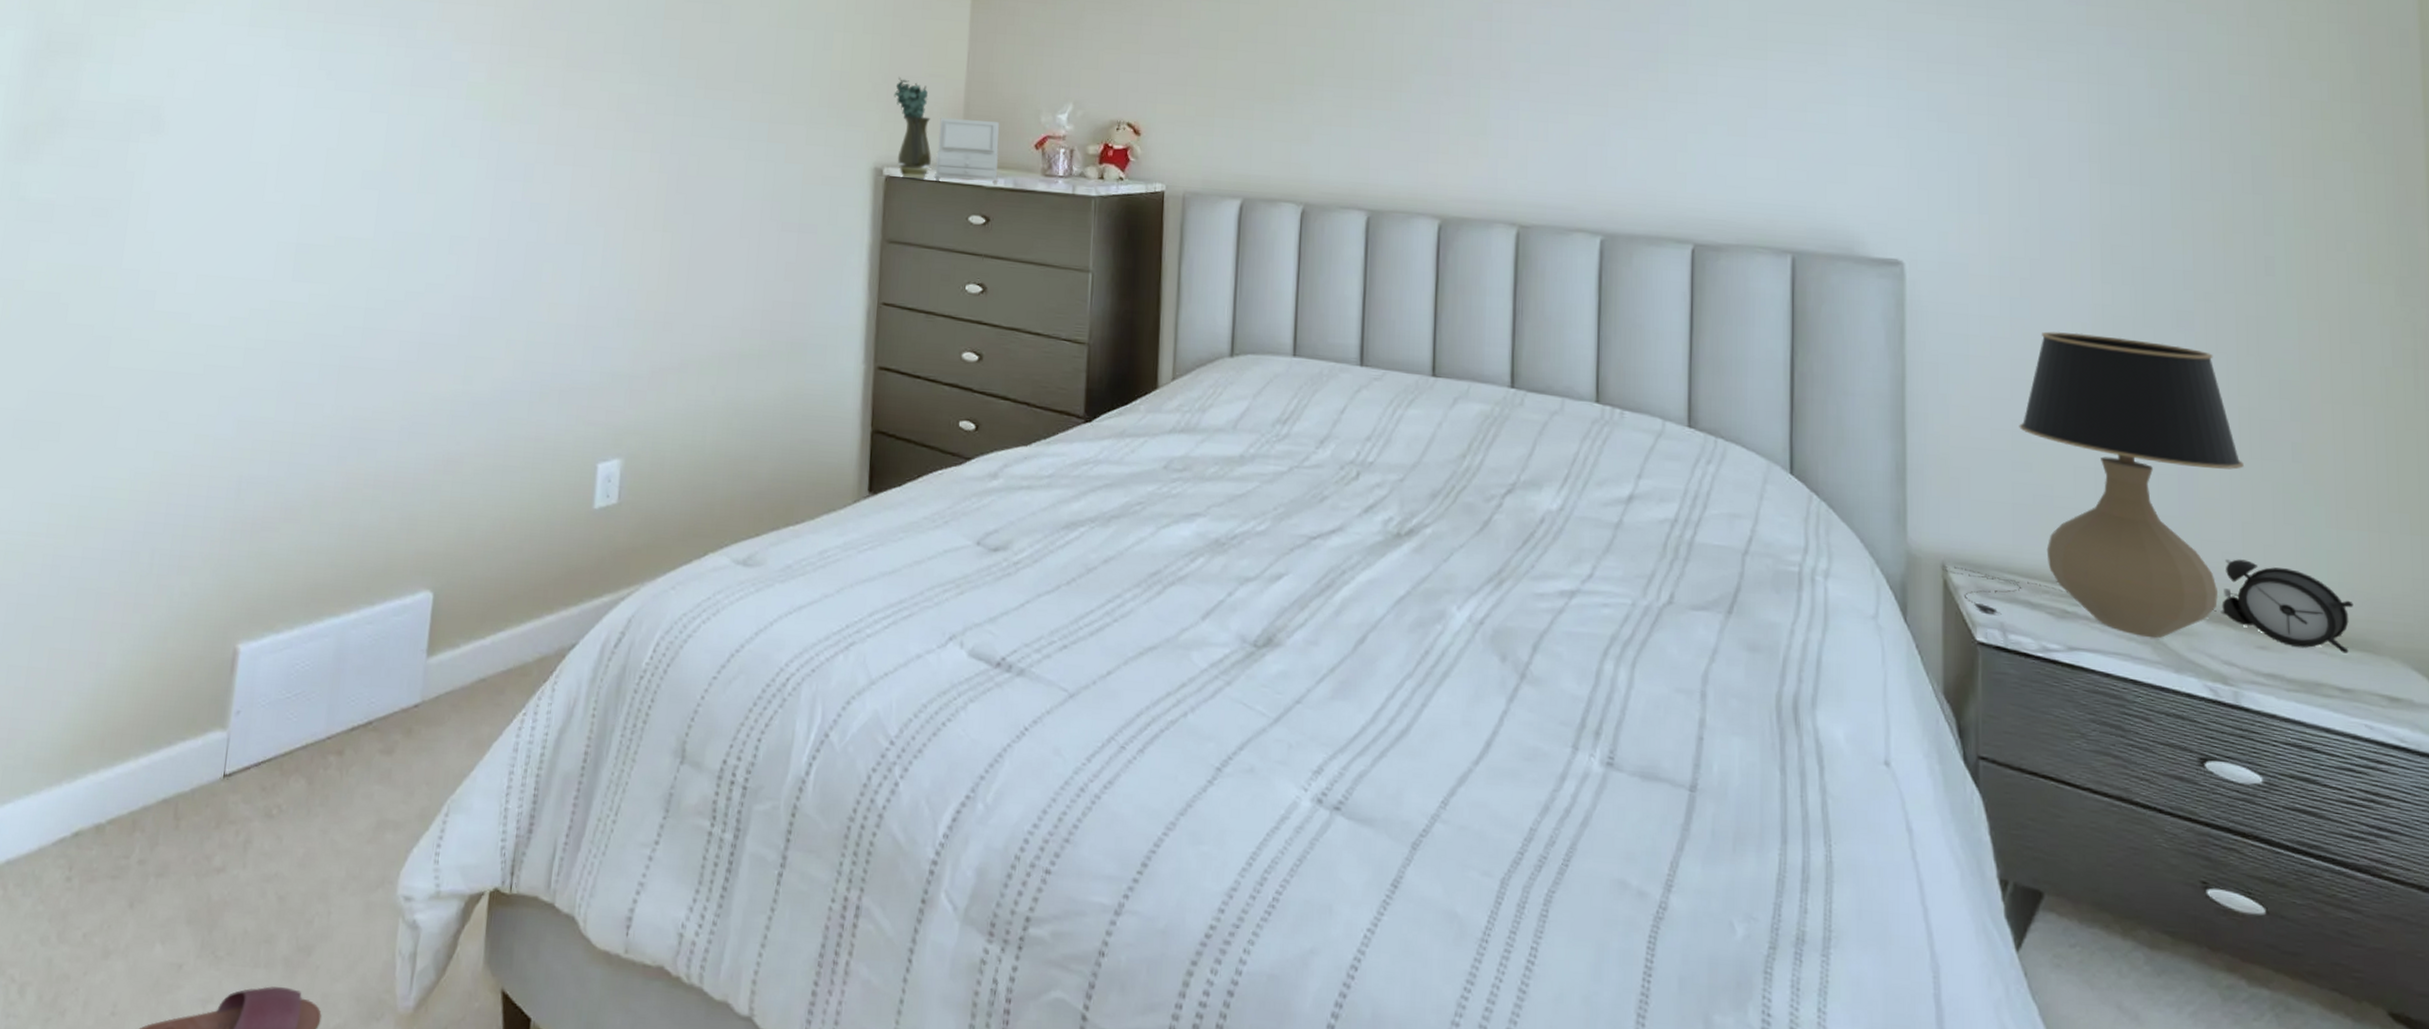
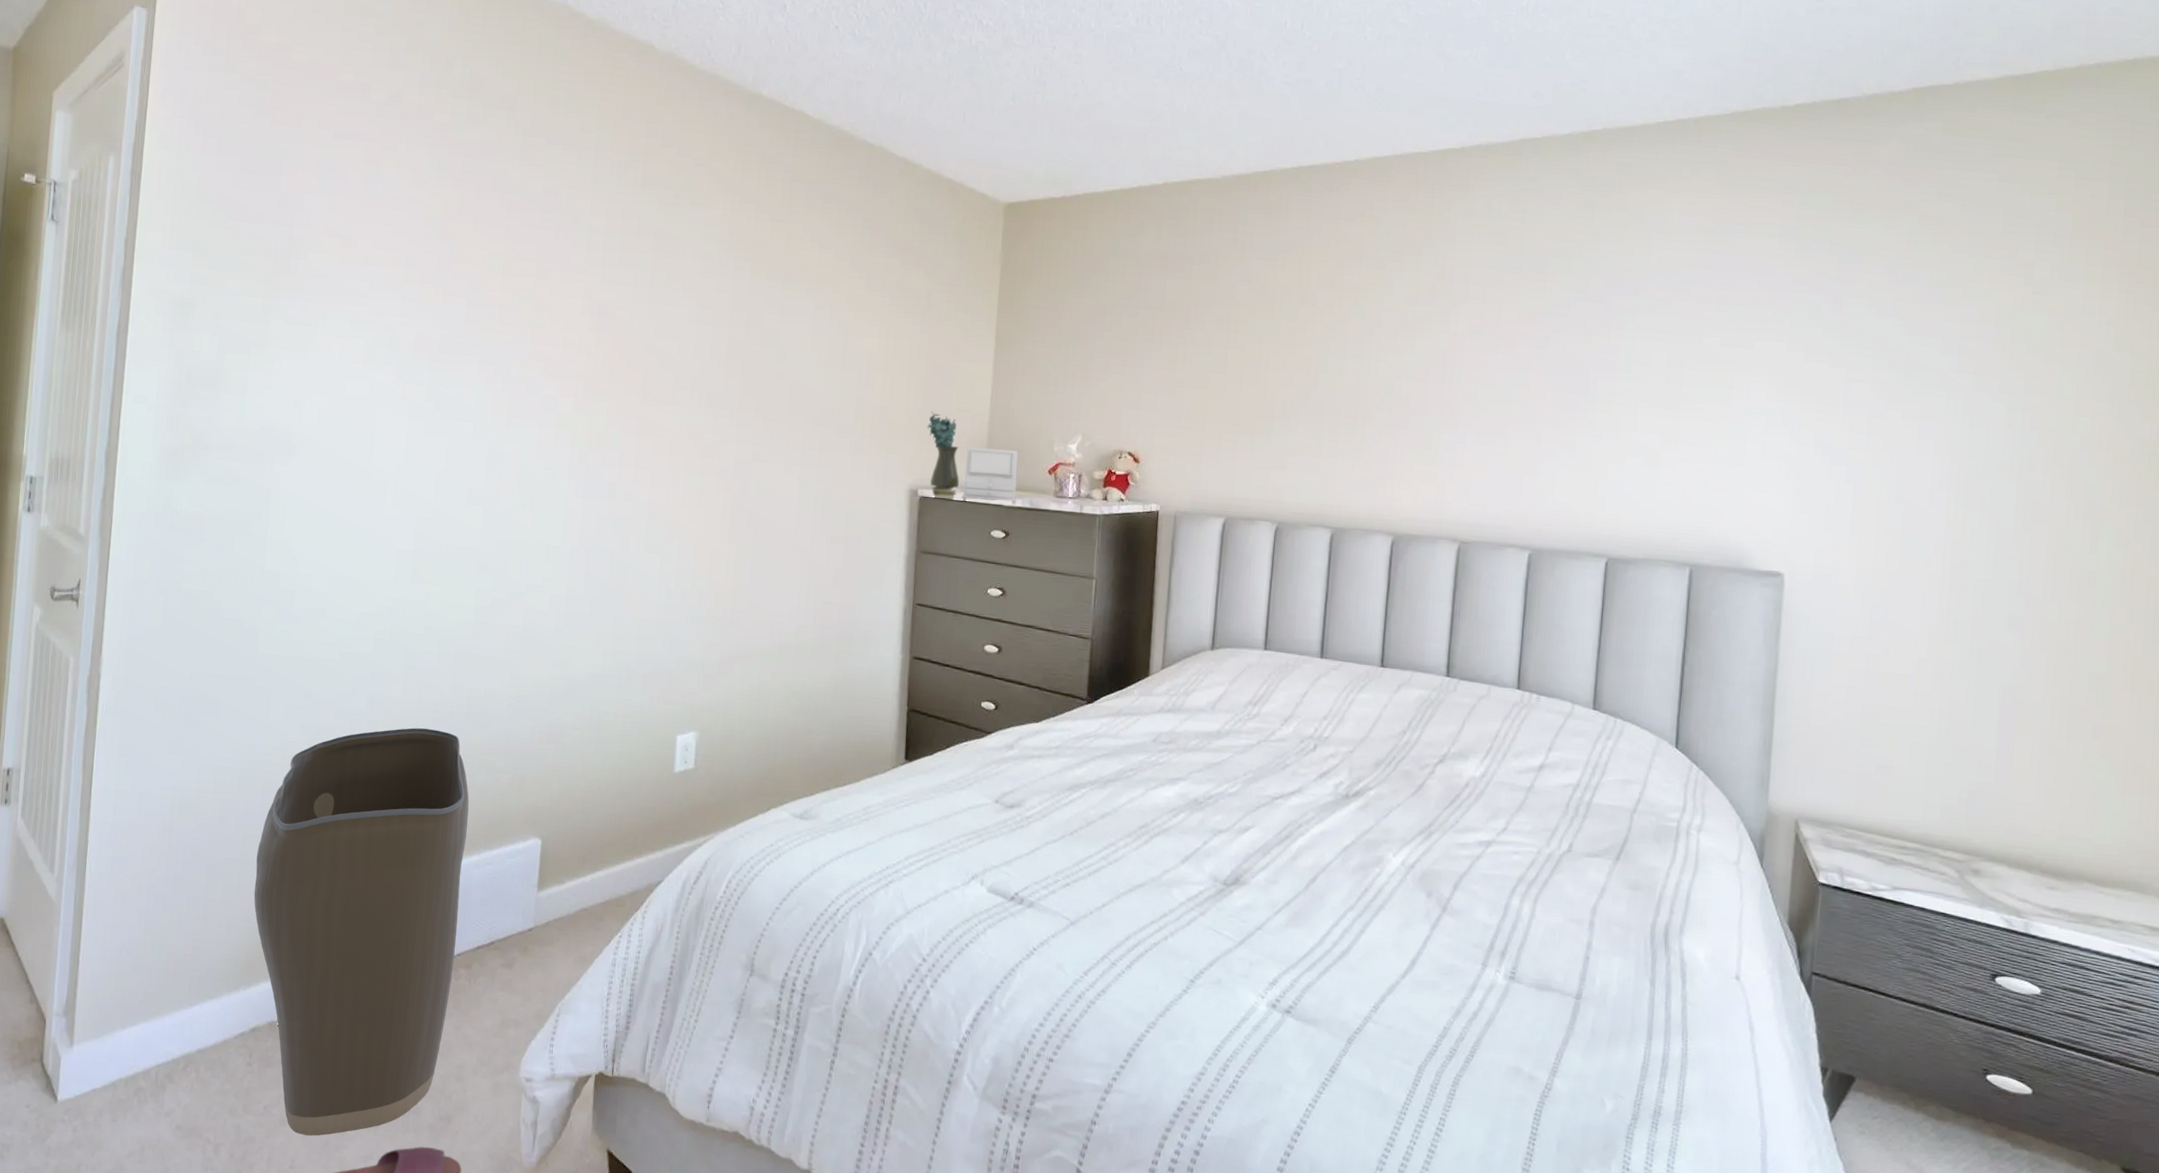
laundry basket: none [86,455,349,973] -> present [254,728,469,1136]
table lamp: present [1941,331,2244,638] -> none [1794,632,2052,880]
alarm clock: present [2220,558,2354,654] -> none [2021,817,2130,893]

